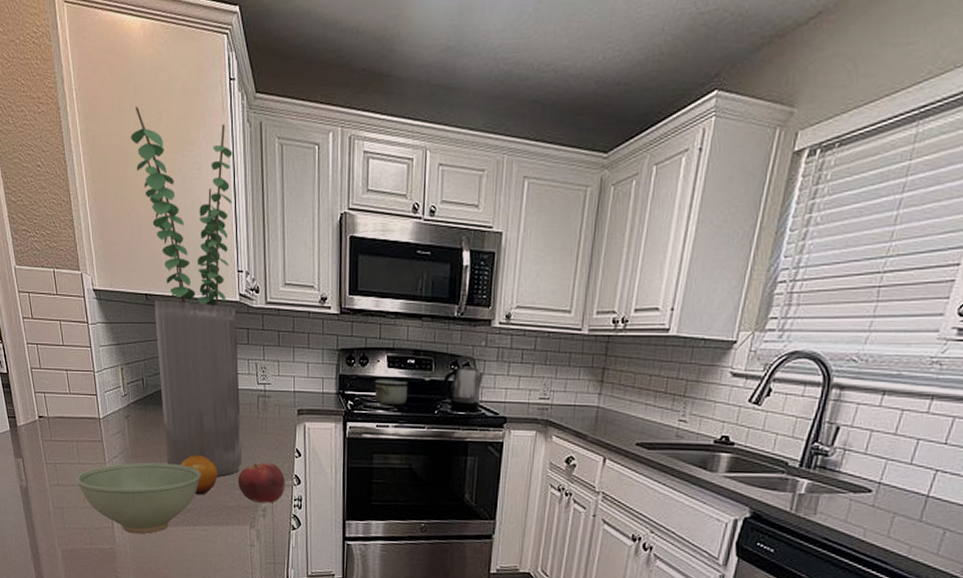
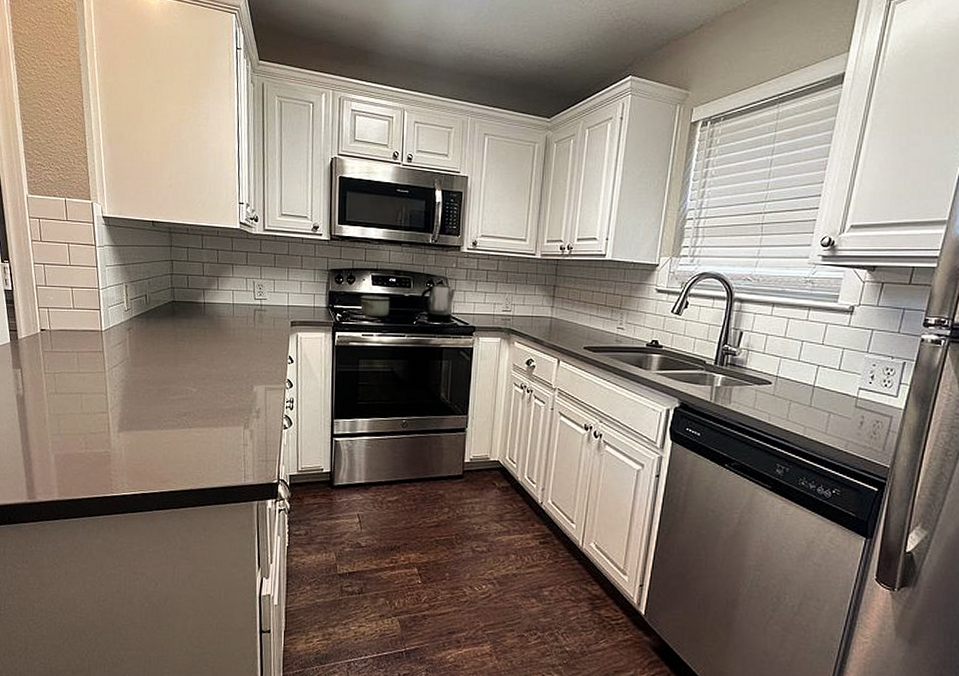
bowl: present [75,462,201,534] -> none [74,370,199,438]
vase: present [130,106,243,476] -> none [145,66,239,382]
fruit: present [181,455,218,495] -> none [179,363,215,400]
fruit: present [238,462,285,504] -> none [233,368,278,406]

